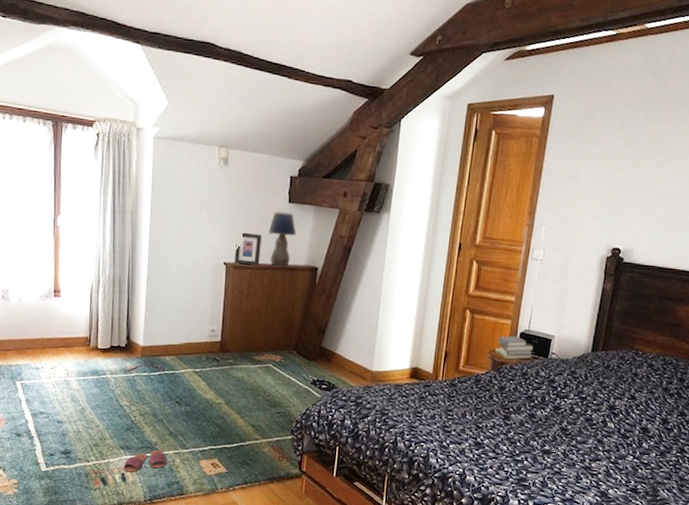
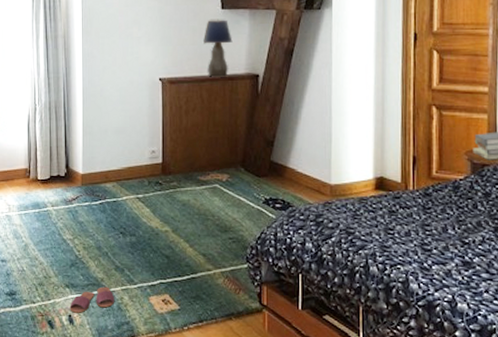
picture frame: present [235,233,262,266] -> none [170,46,197,79]

